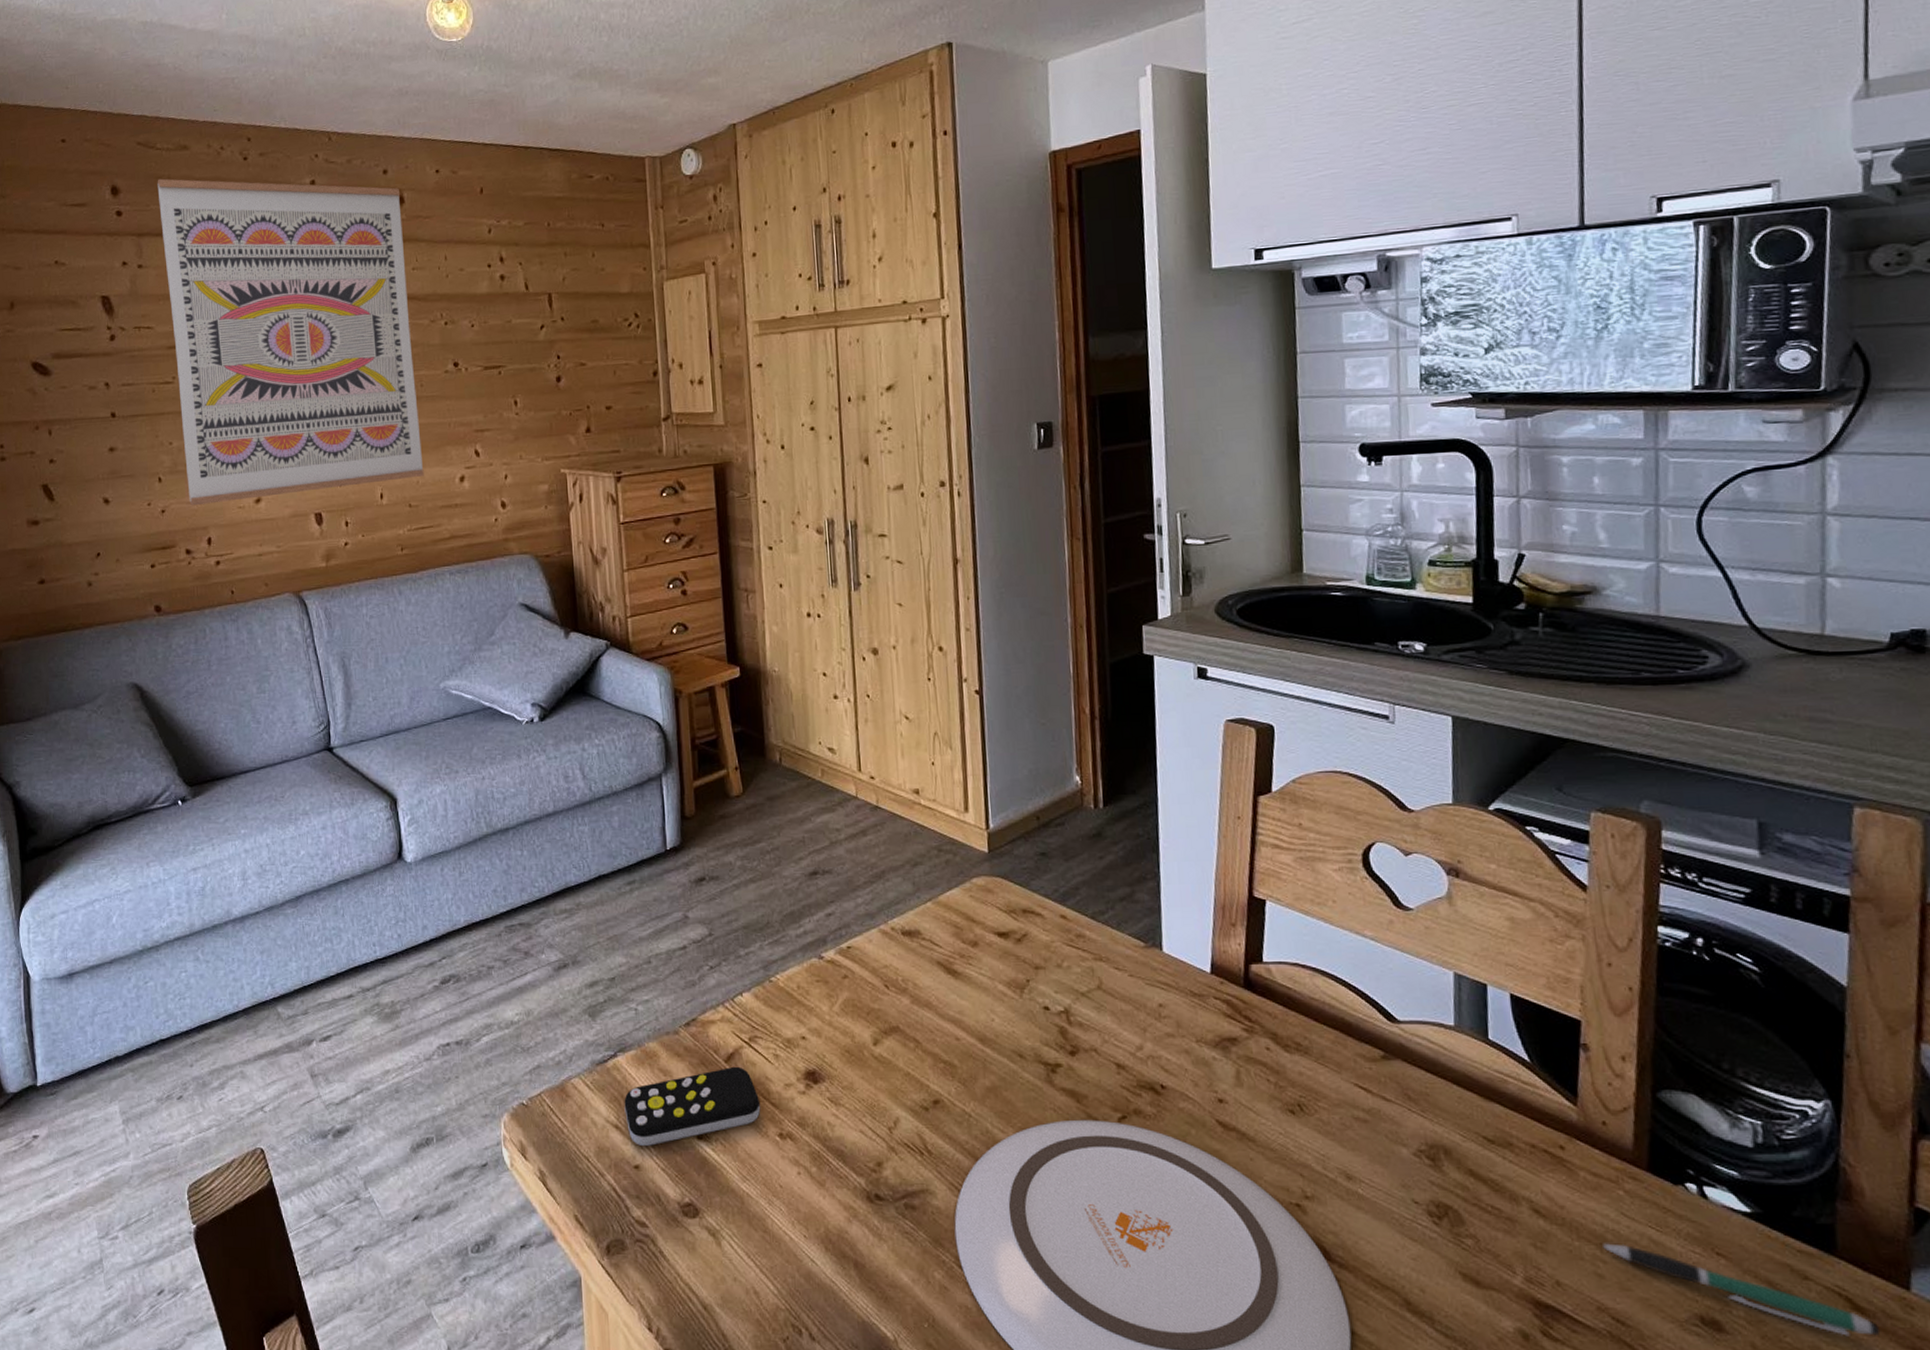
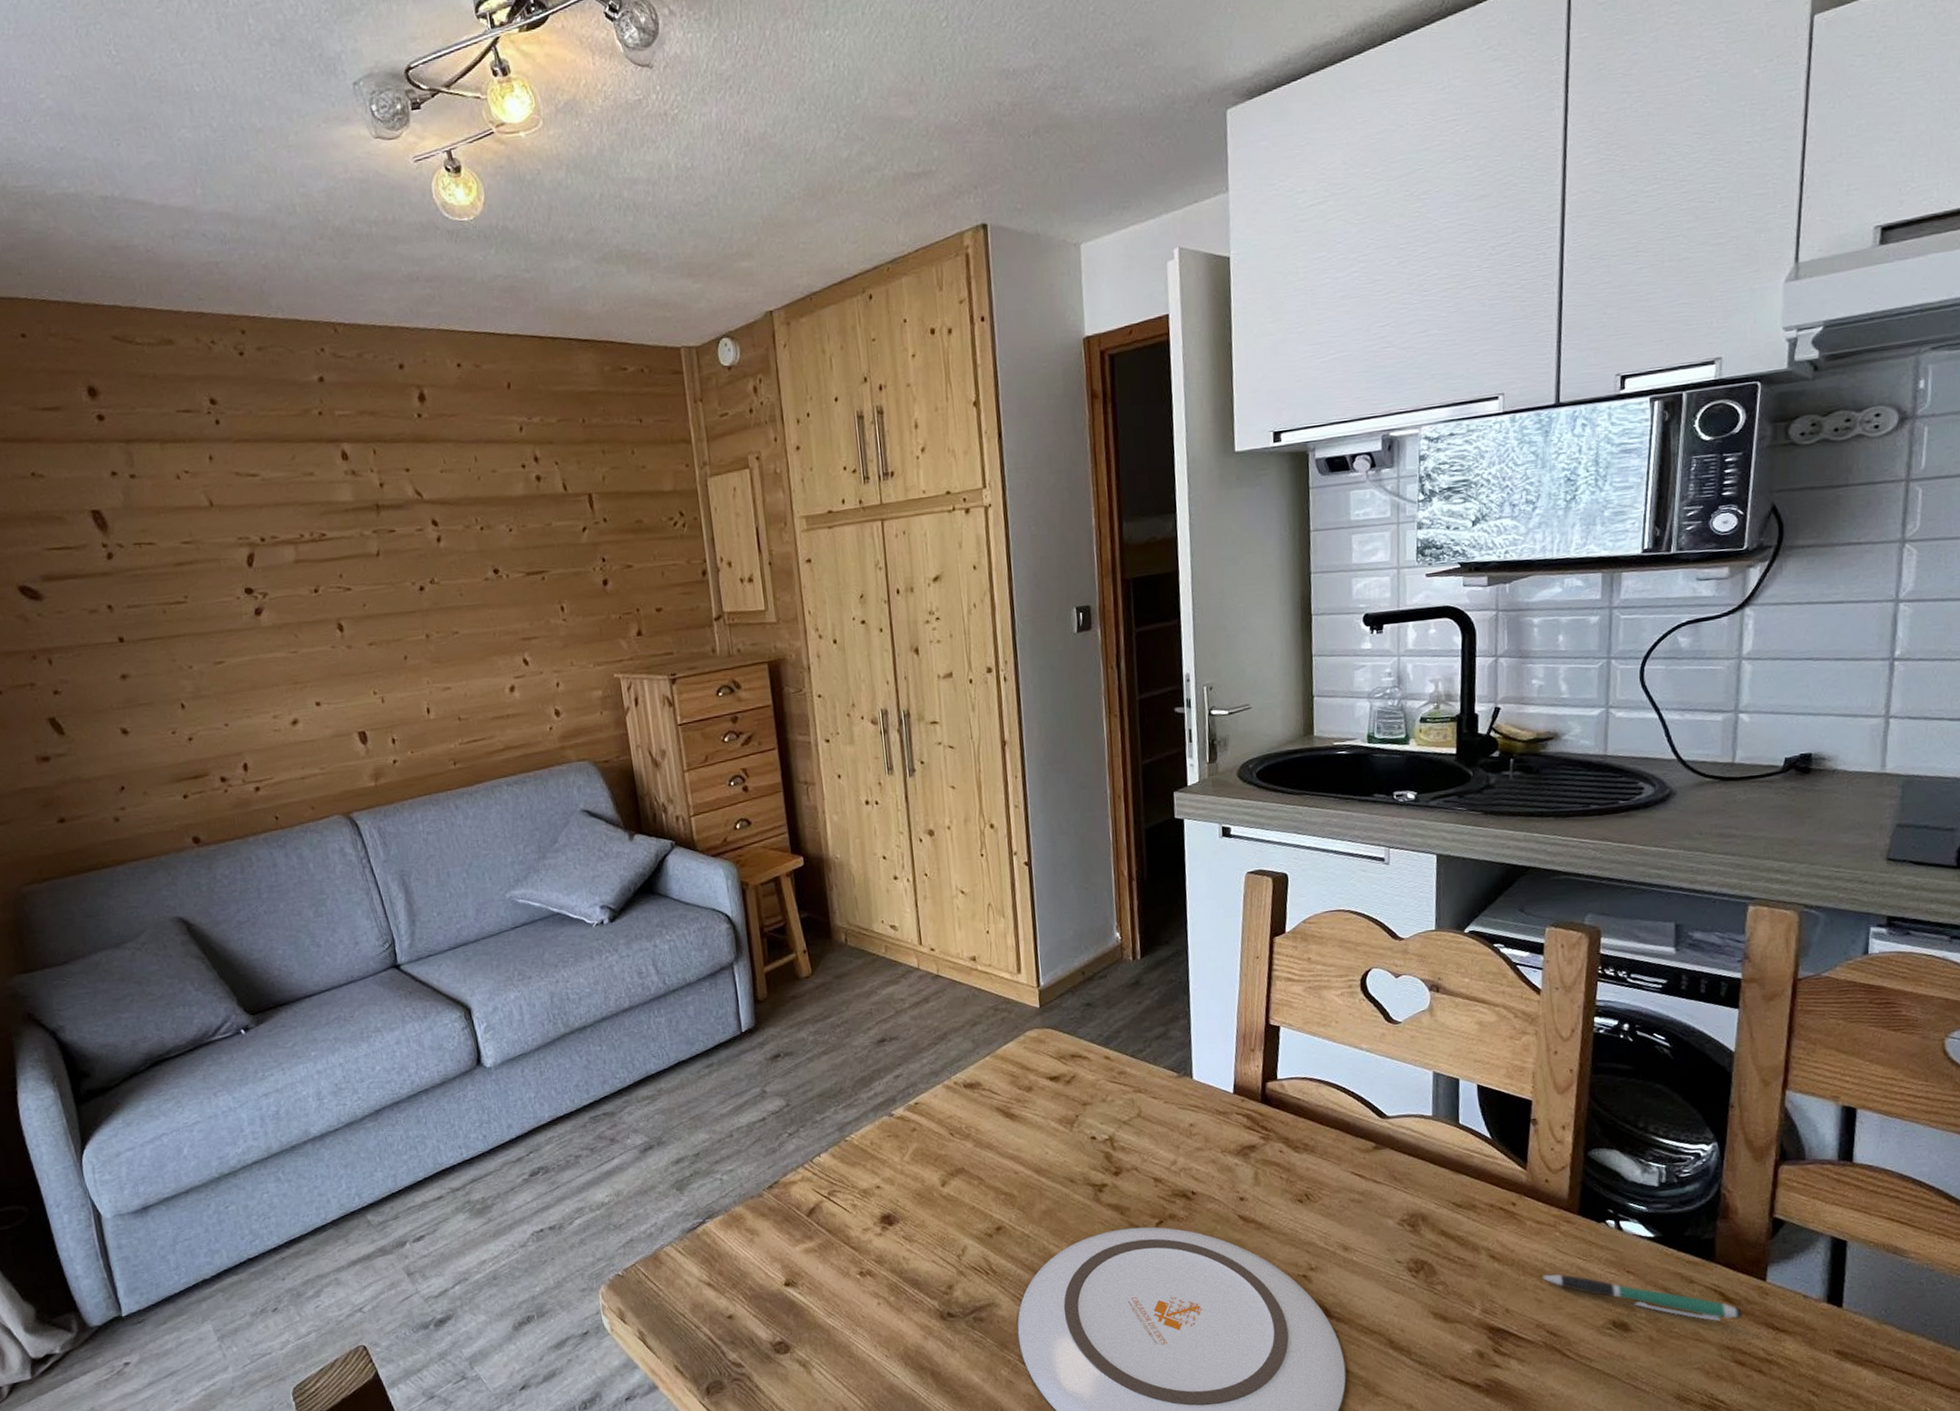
wall art: present [157,178,424,506] -> none [141,377,472,732]
remote control: present [624,1066,761,1147] -> none [714,1219,842,1299]

